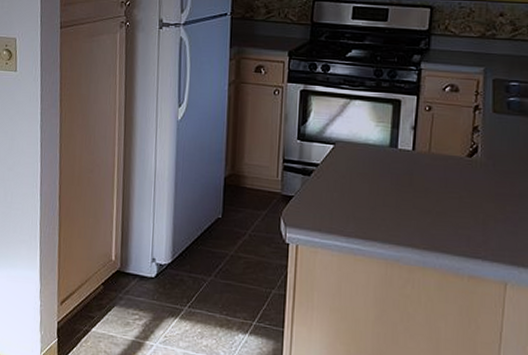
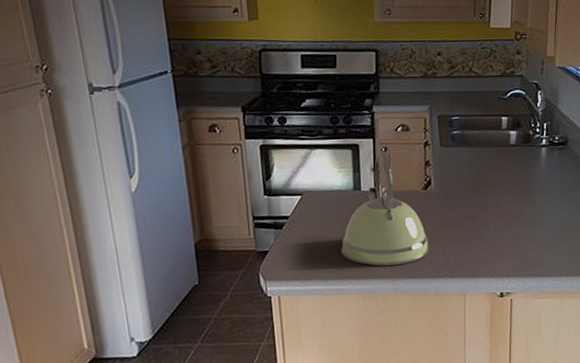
kettle: none [368,110,468,236] -> present [341,151,429,266]

